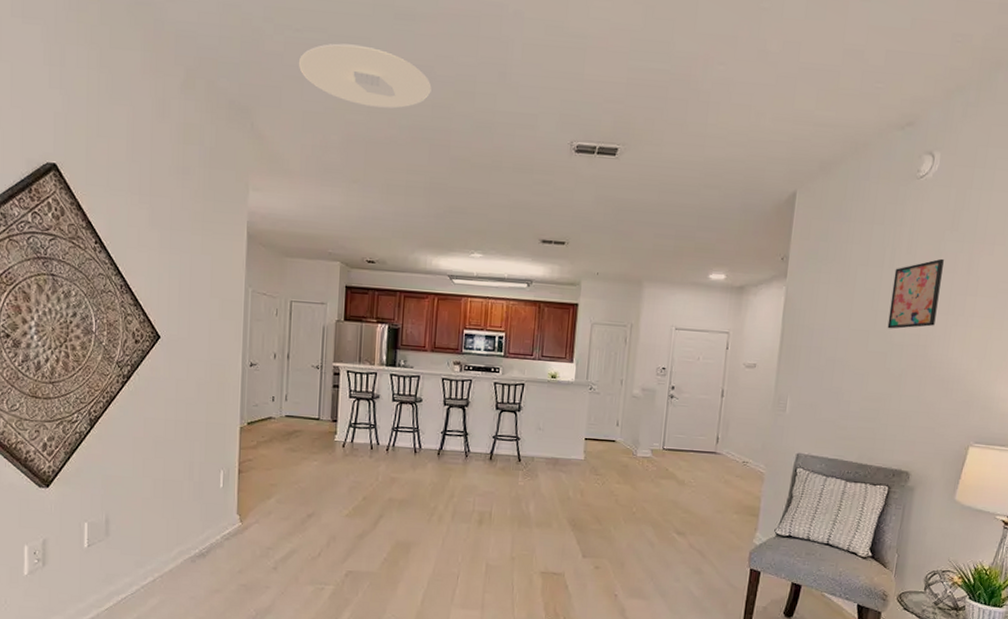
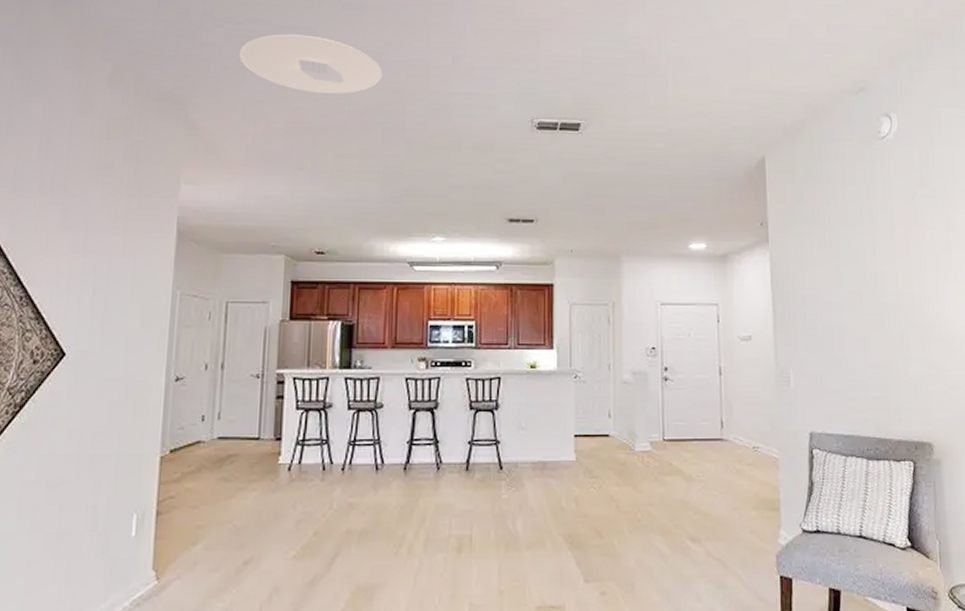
wall art: present [887,258,944,329] -> none [875,215,925,289]

